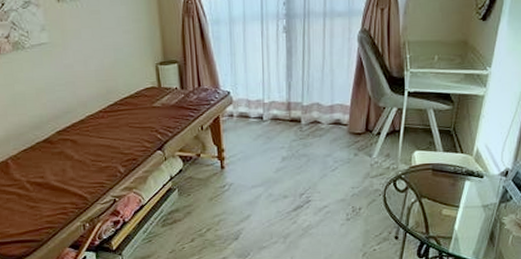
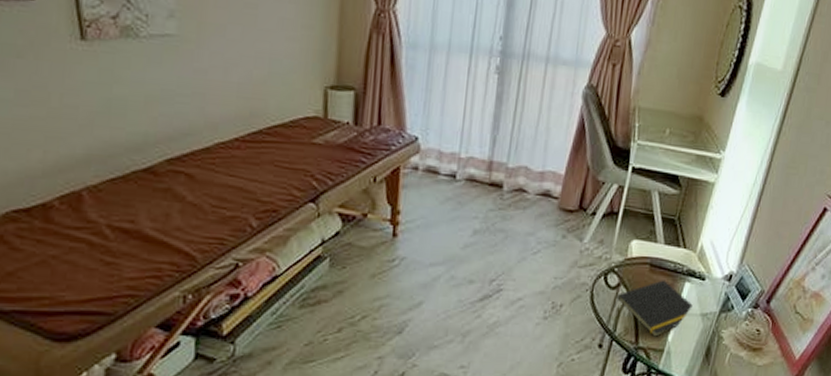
notepad: none [404,181,474,227] -> present [613,280,693,337]

